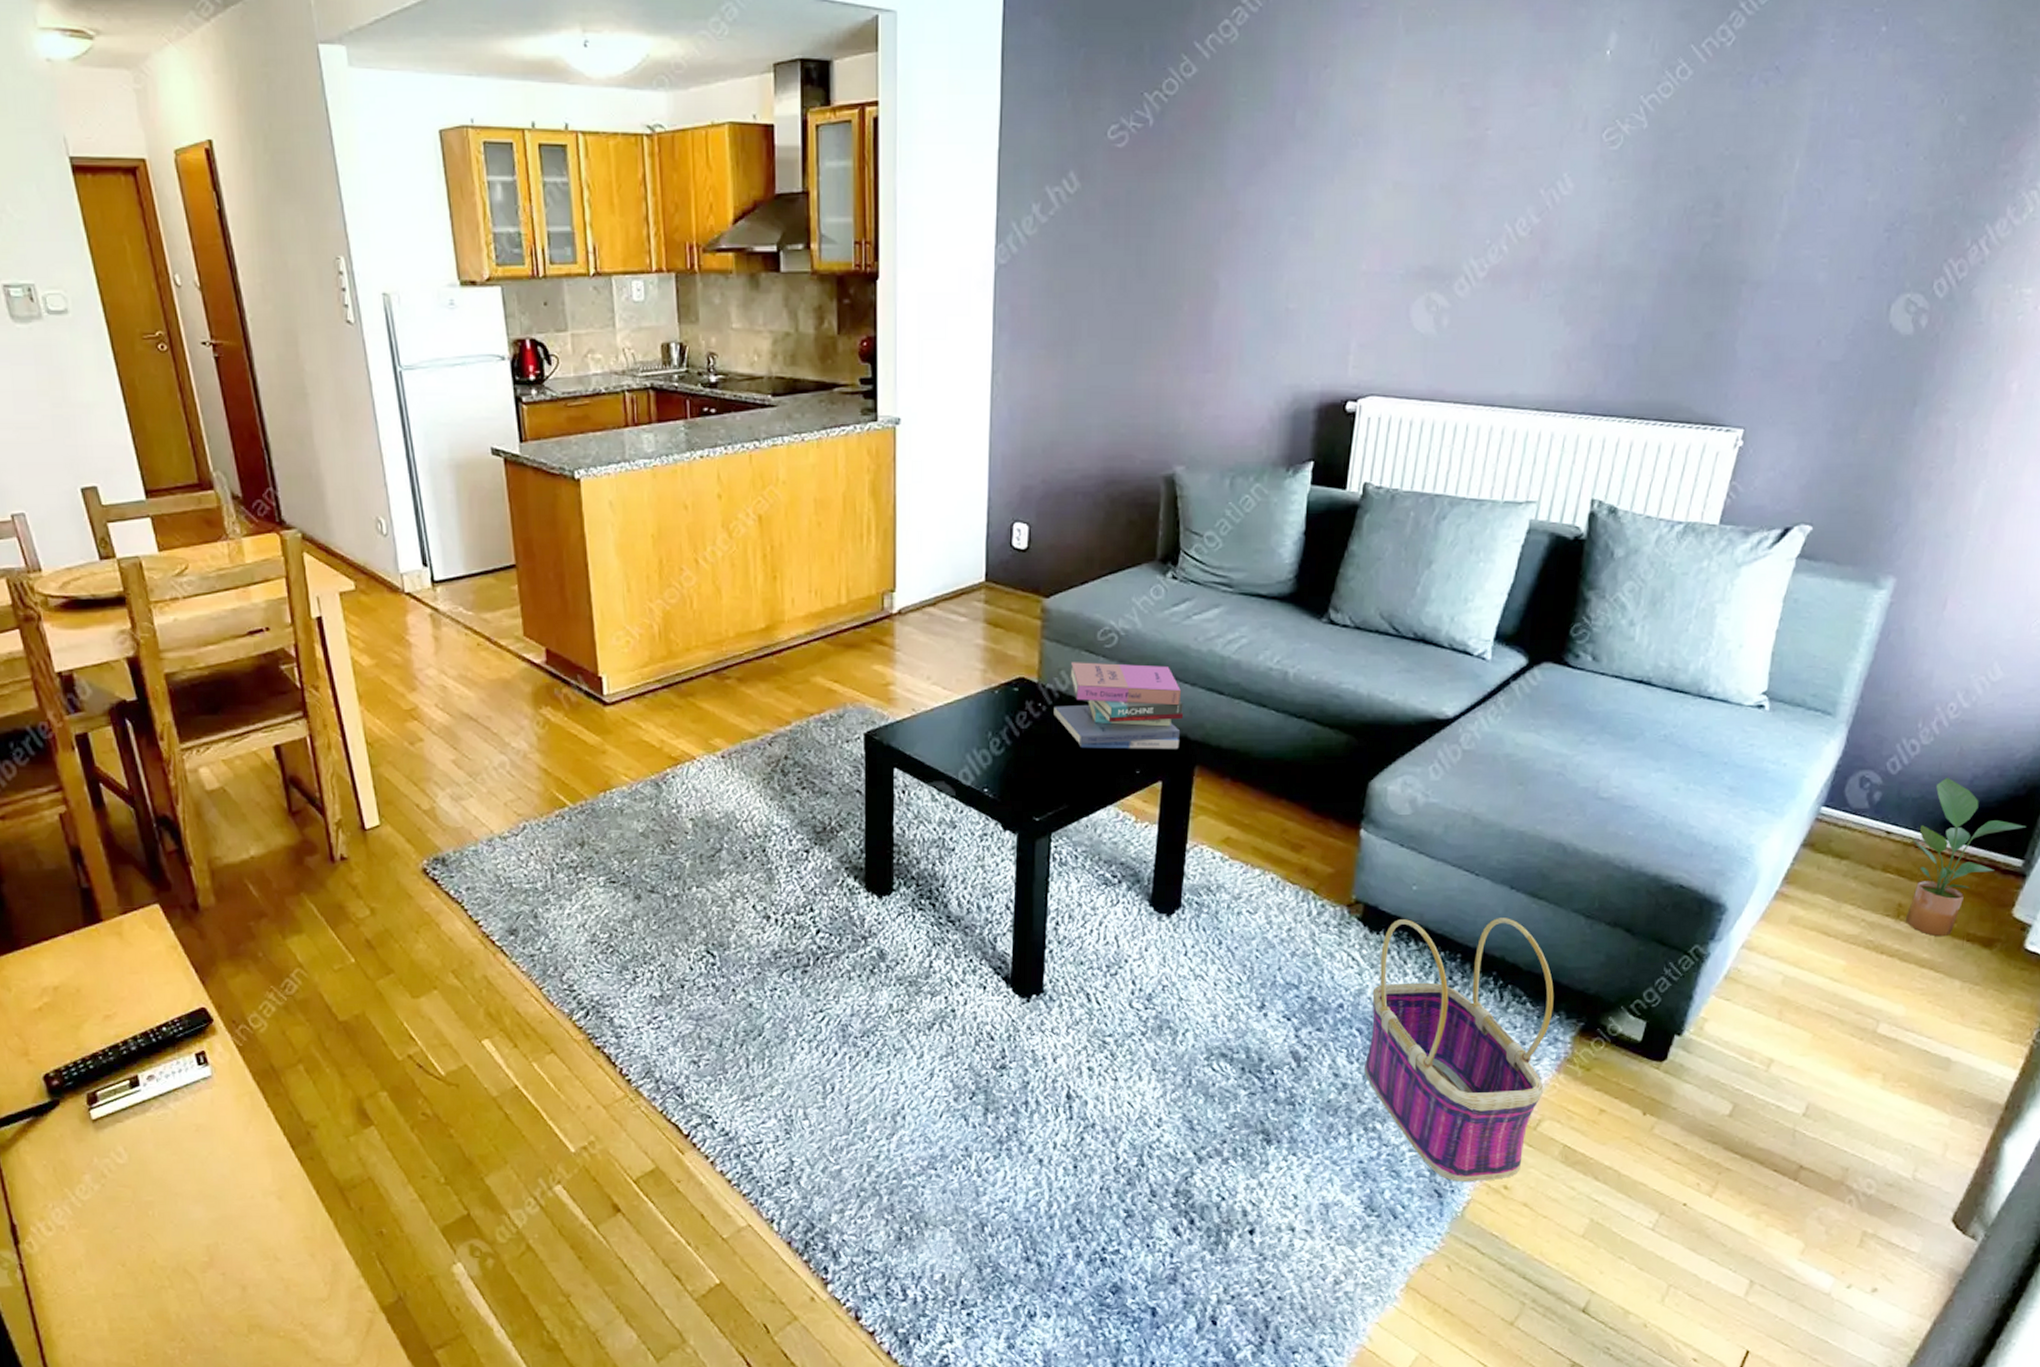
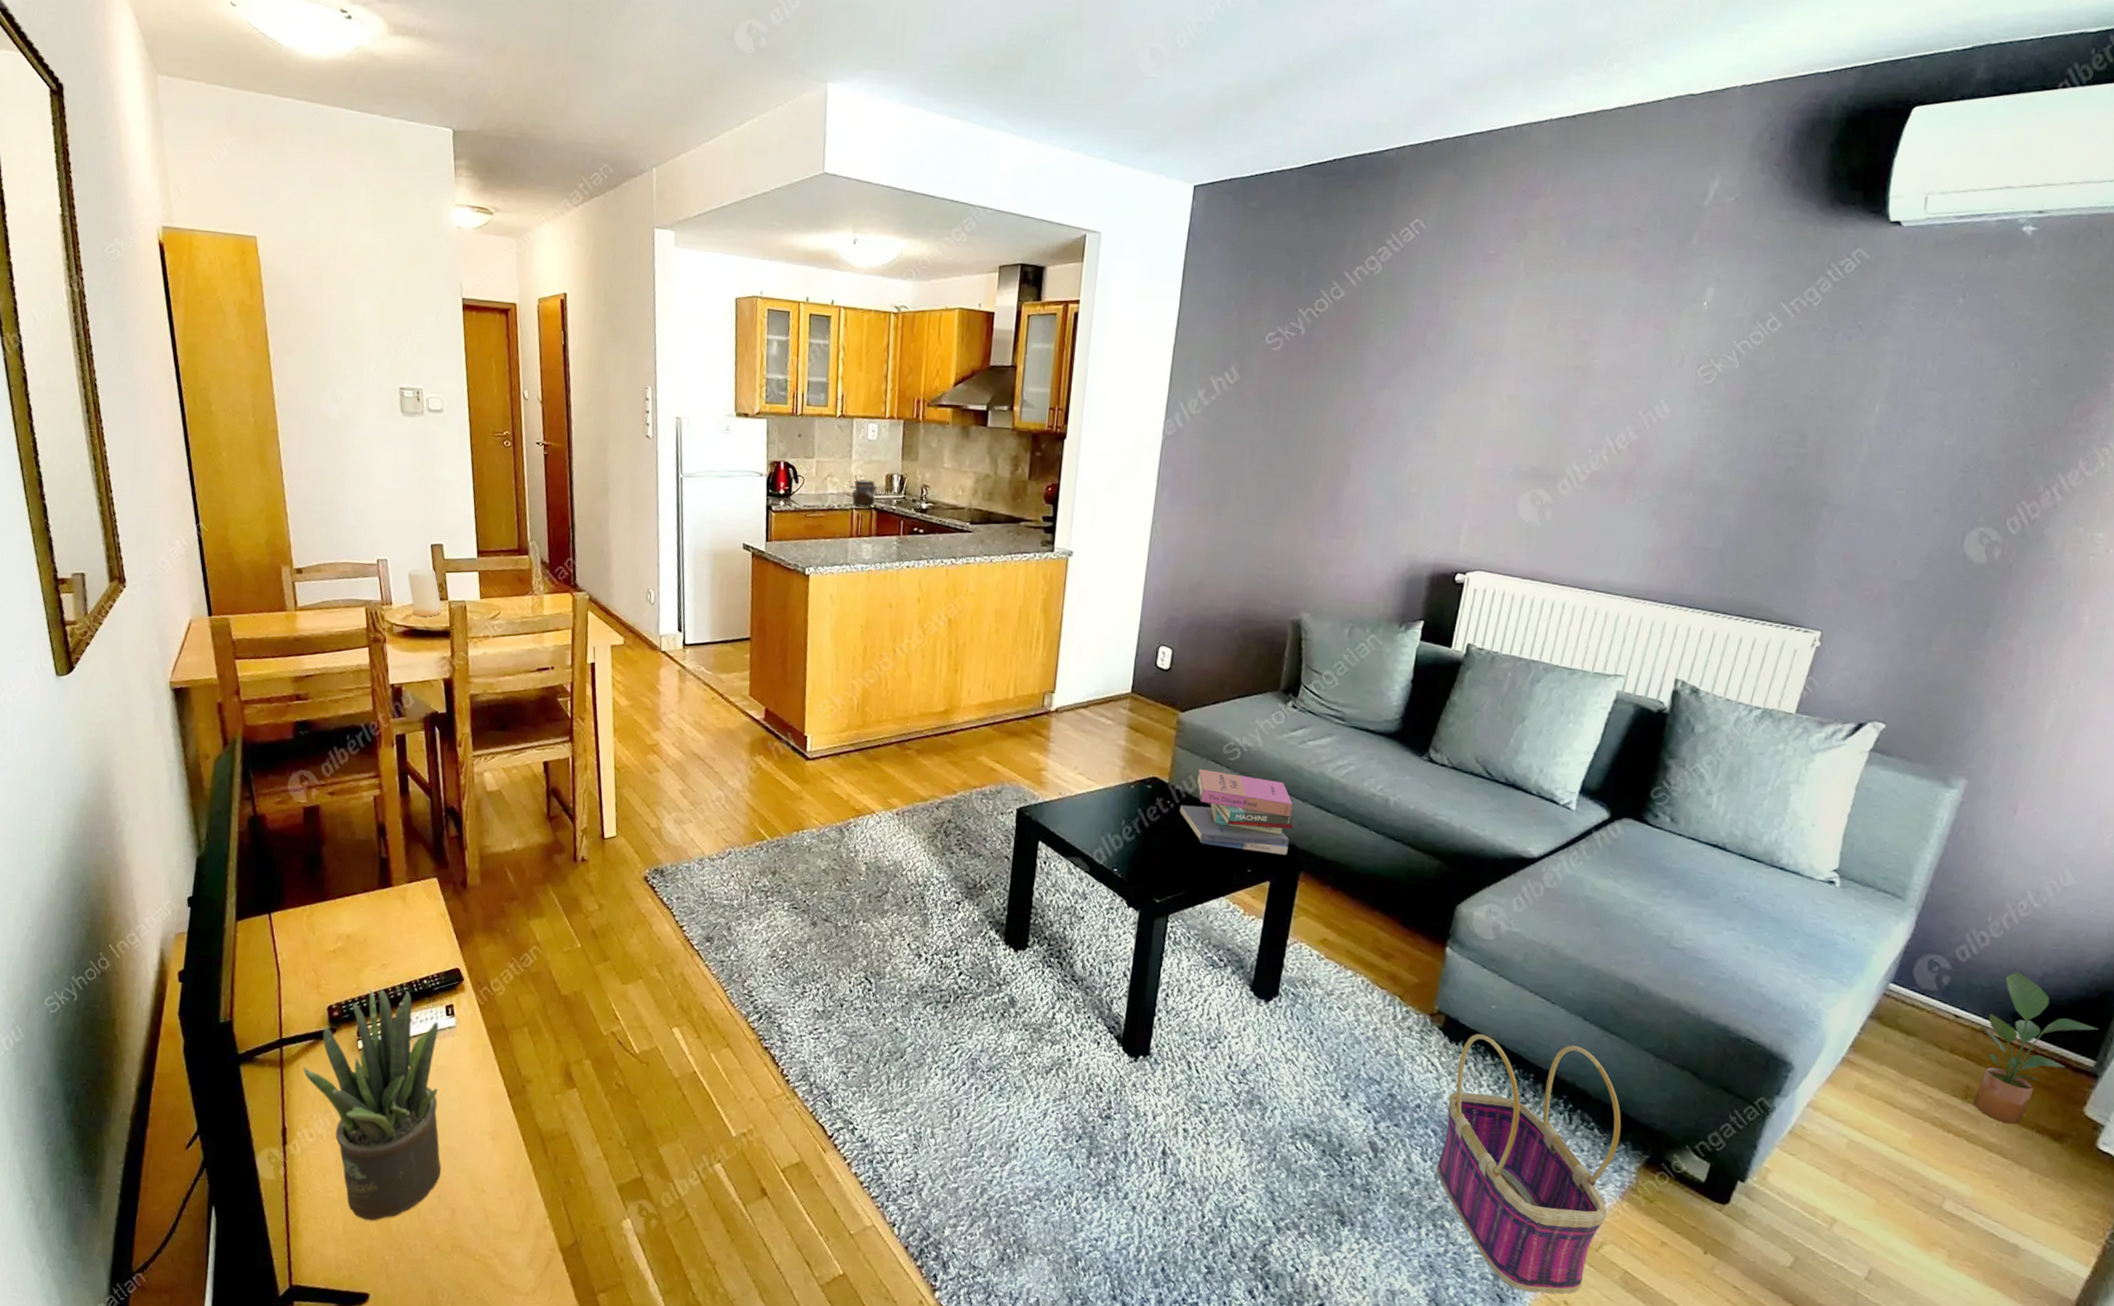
potted plant: none [25,1045,222,1314] -> present [303,988,442,1221]
candle: none [55,520,112,583] -> present [407,568,443,617]
jar: none [617,353,655,388] -> present [850,479,878,508]

